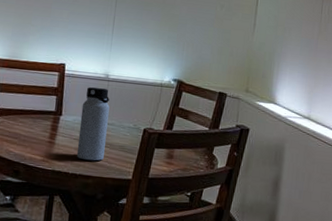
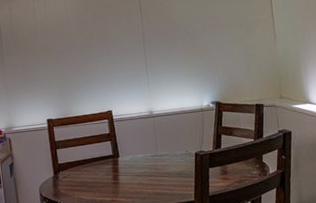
water bottle: present [76,87,110,161] -> none [135,124,165,192]

